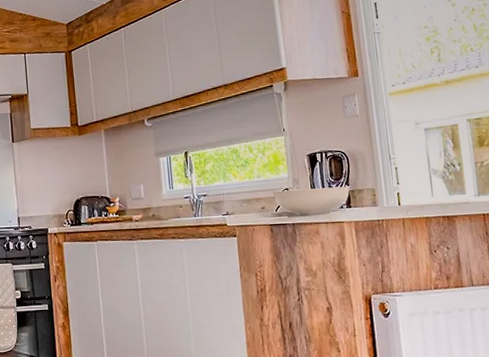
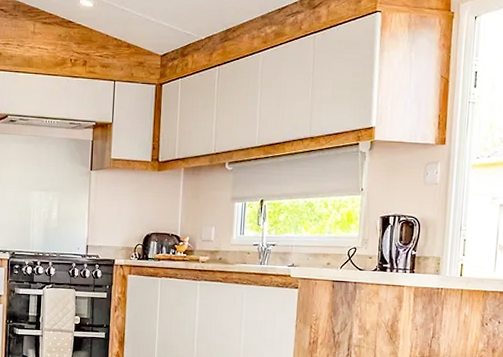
bowl: present [272,186,351,216] -> none [340,248,417,277]

